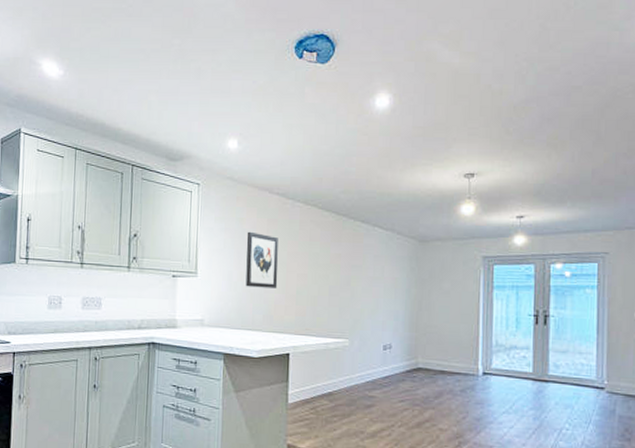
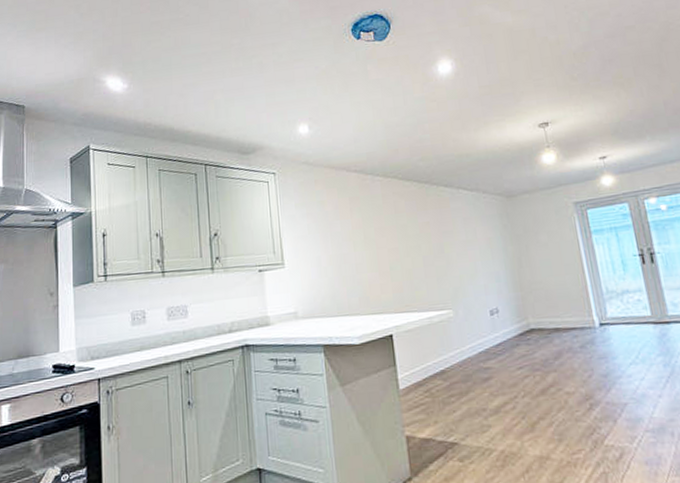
wall art: present [245,231,278,288] -> none [330,213,370,271]

